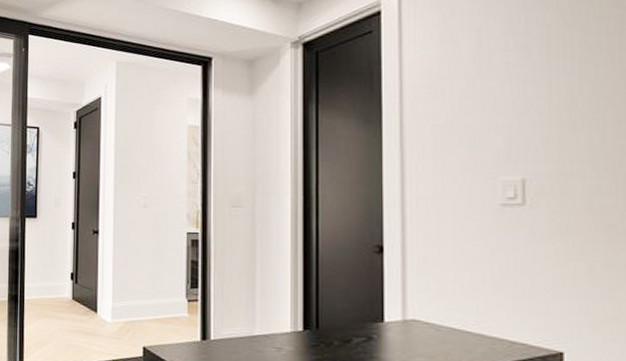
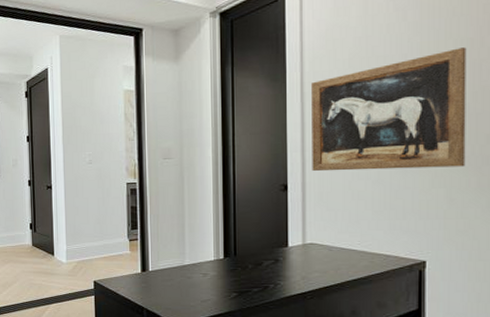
wall art: none [413,93,612,237] -> present [311,47,467,172]

